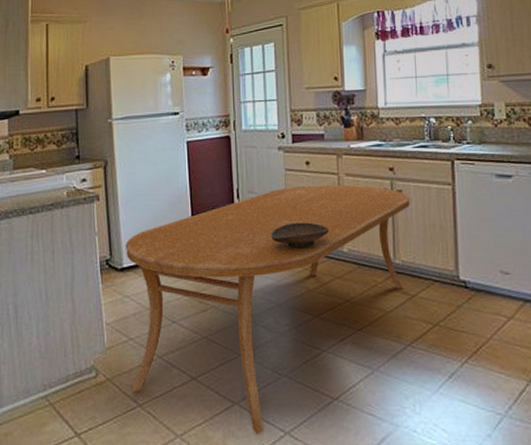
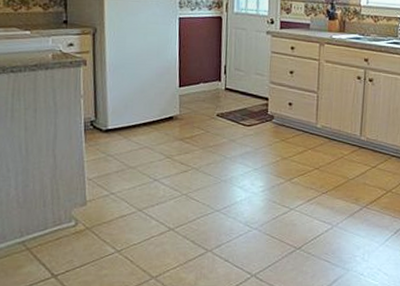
dining table: present [125,184,411,434] -> none [110,68,380,276]
decorative bowl: present [271,222,329,249] -> none [253,99,306,123]

